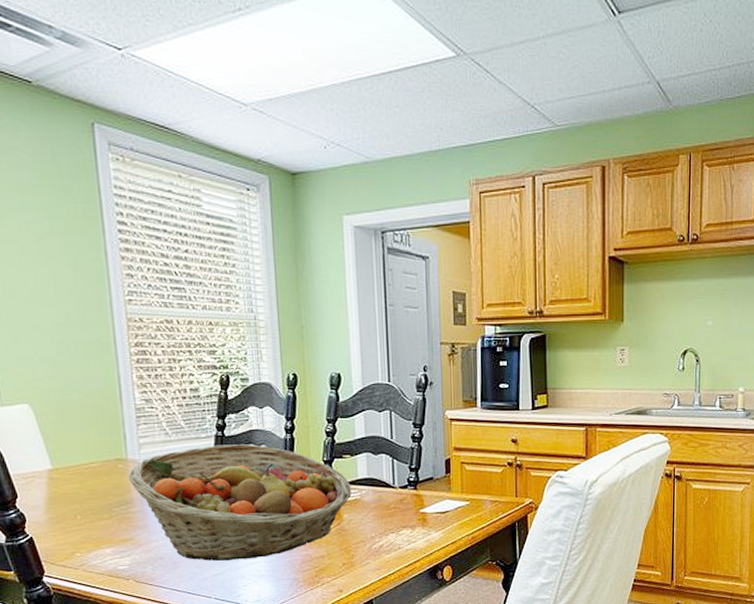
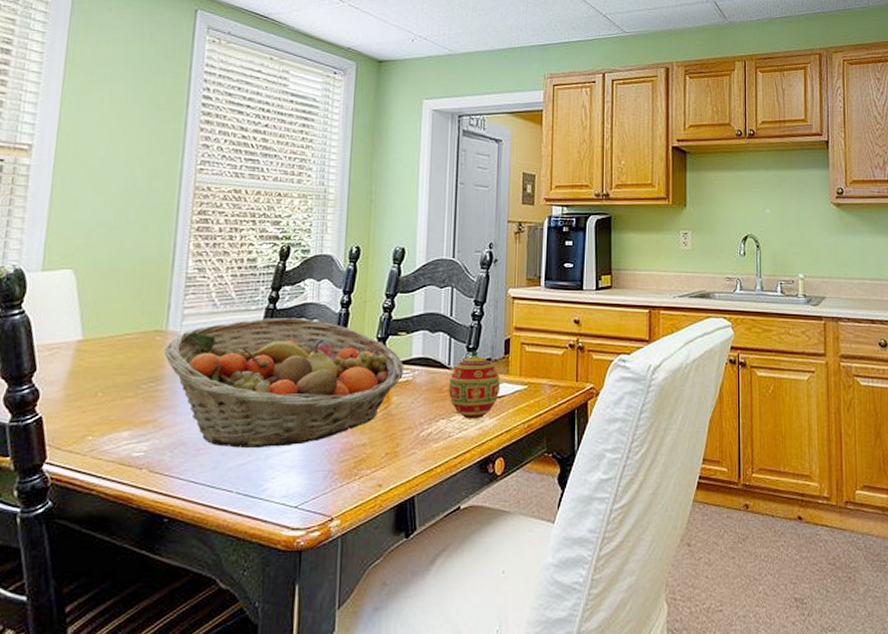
decorative egg: none [395,470,444,533] -> present [449,350,501,419]

